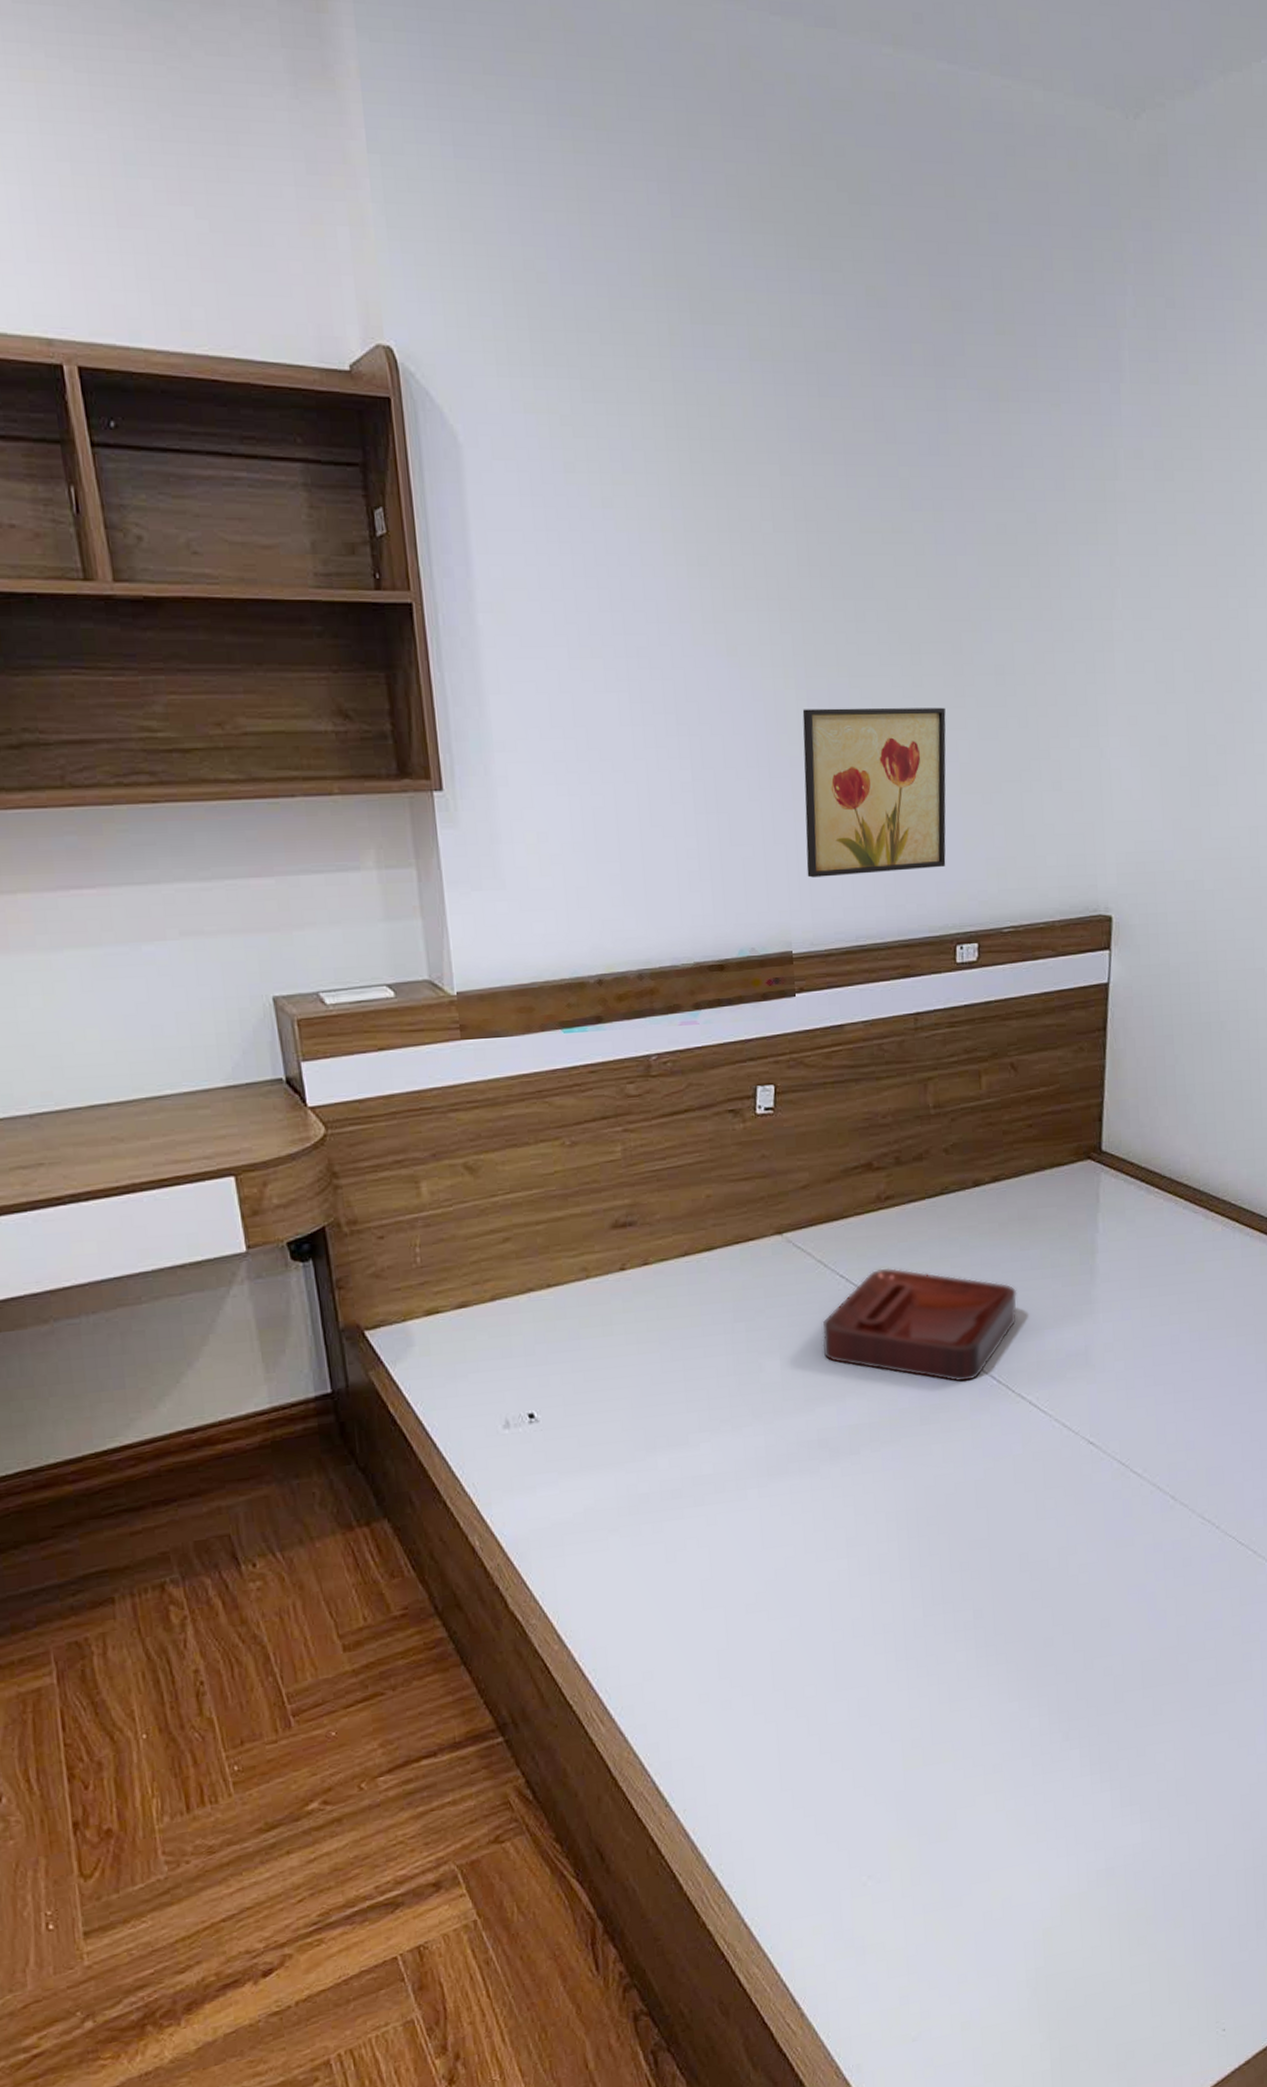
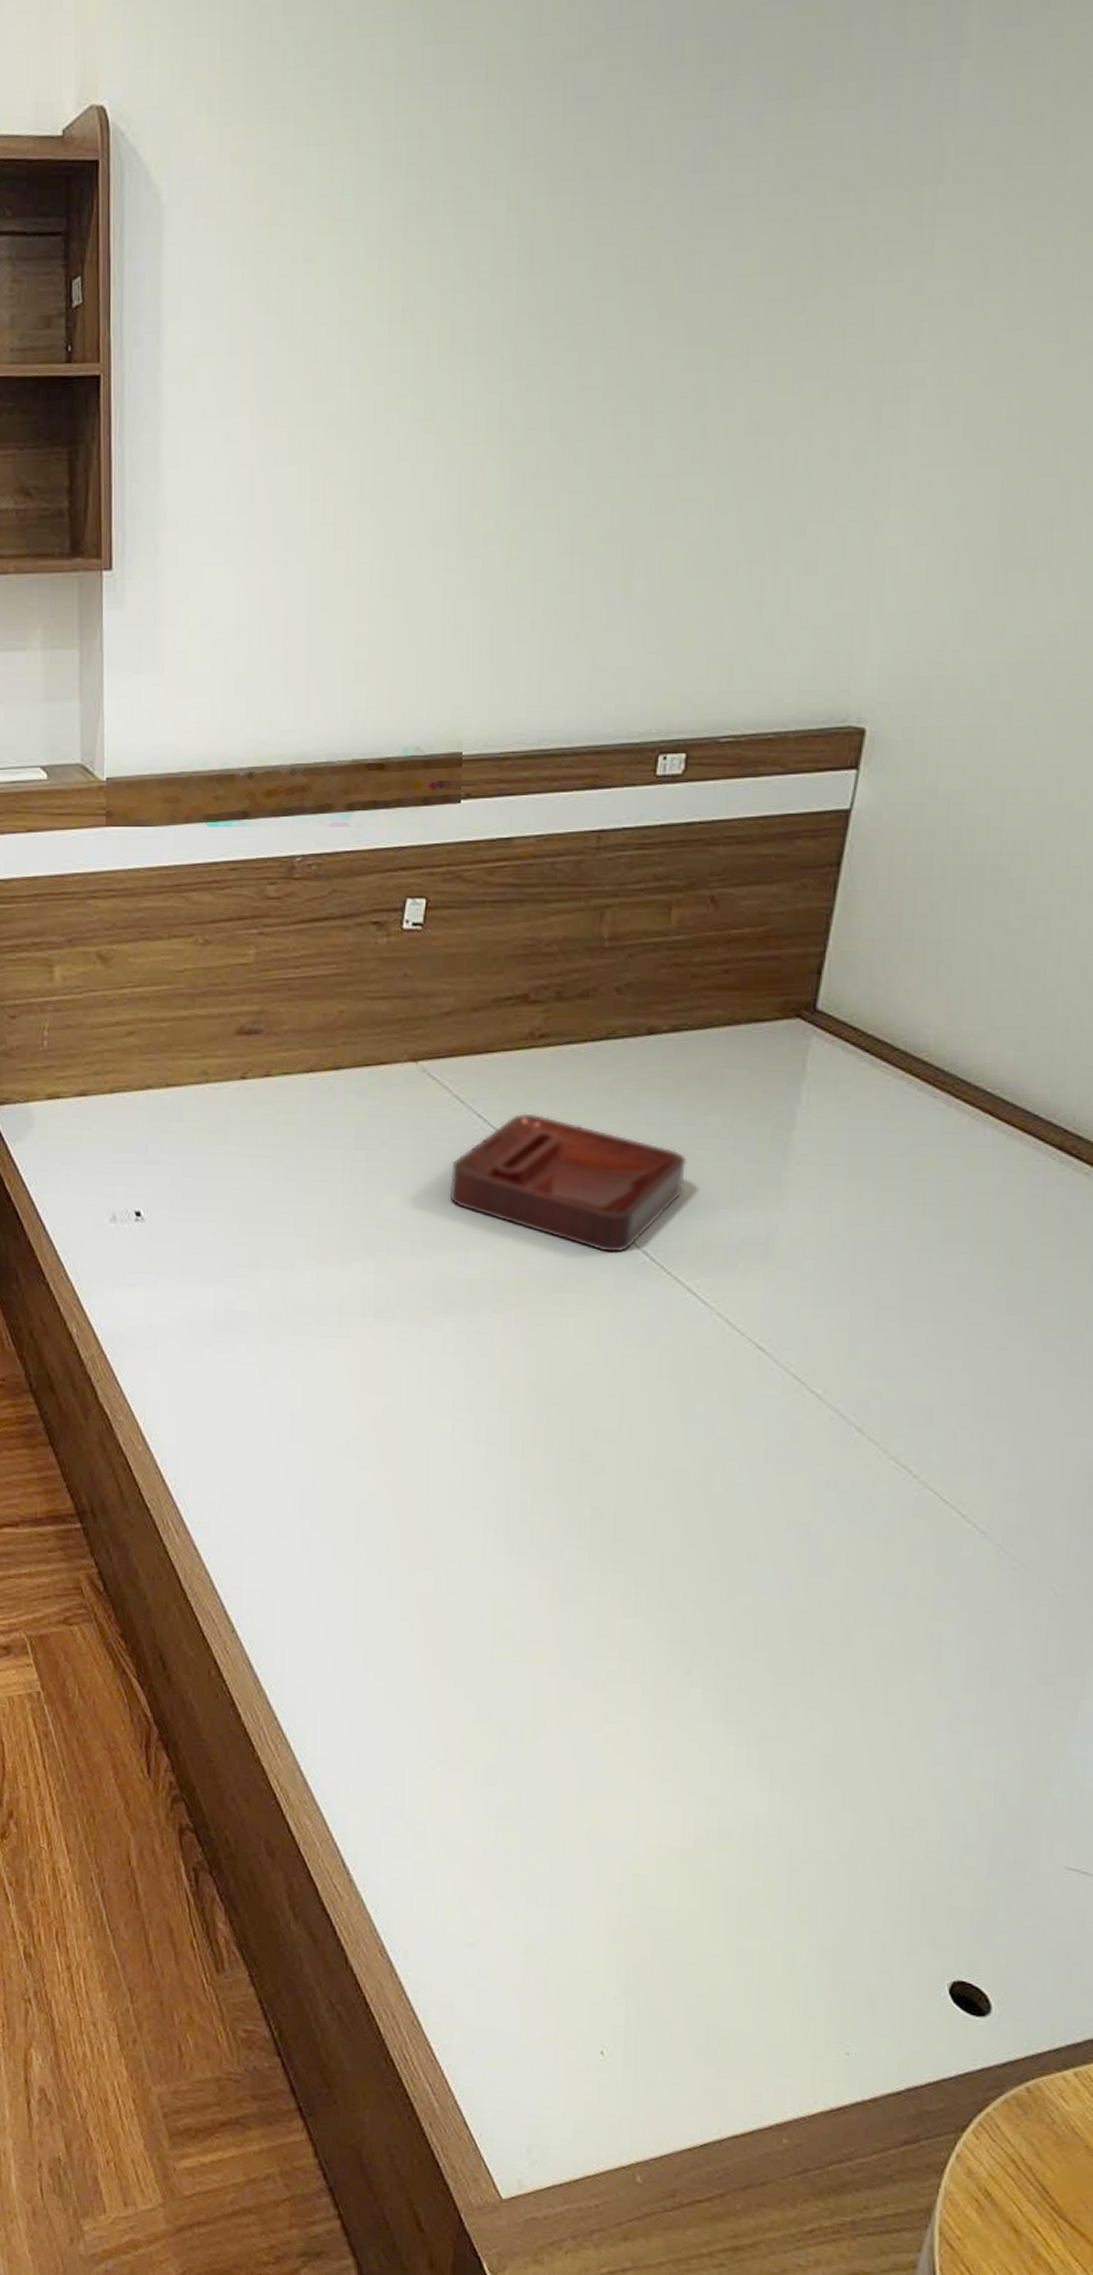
wall art: present [802,707,946,878] -> none [489,475,677,671]

